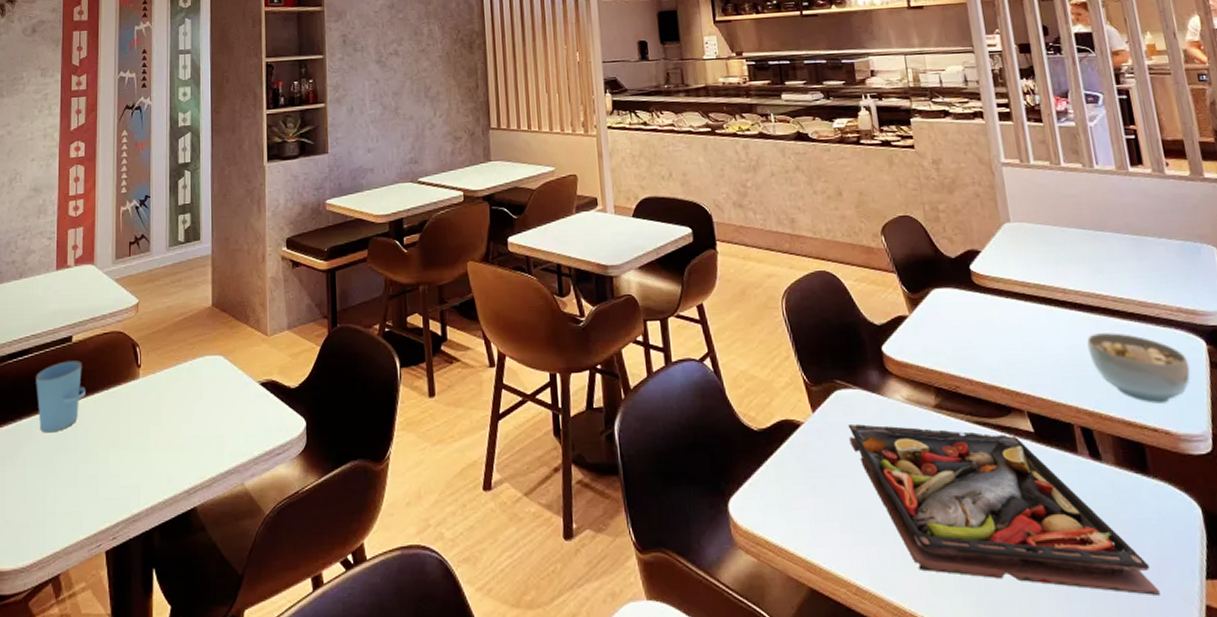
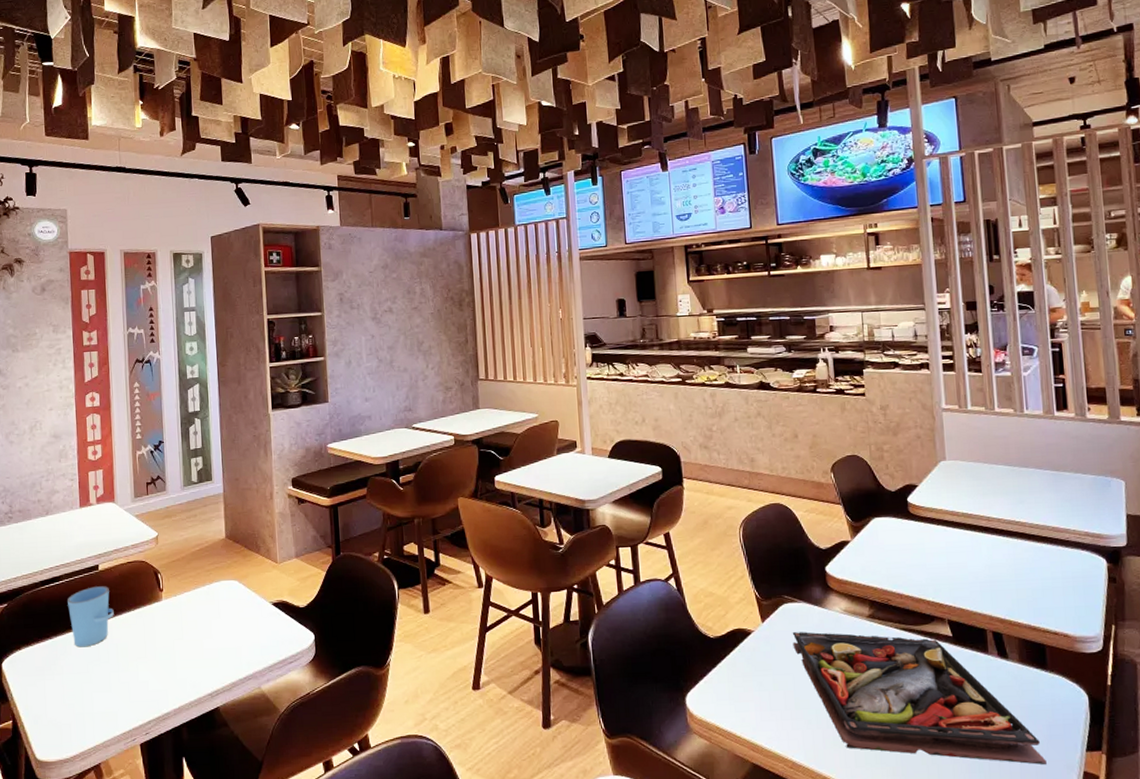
soup bowl: present [1087,333,1190,404] -> none [1004,553,1091,612]

